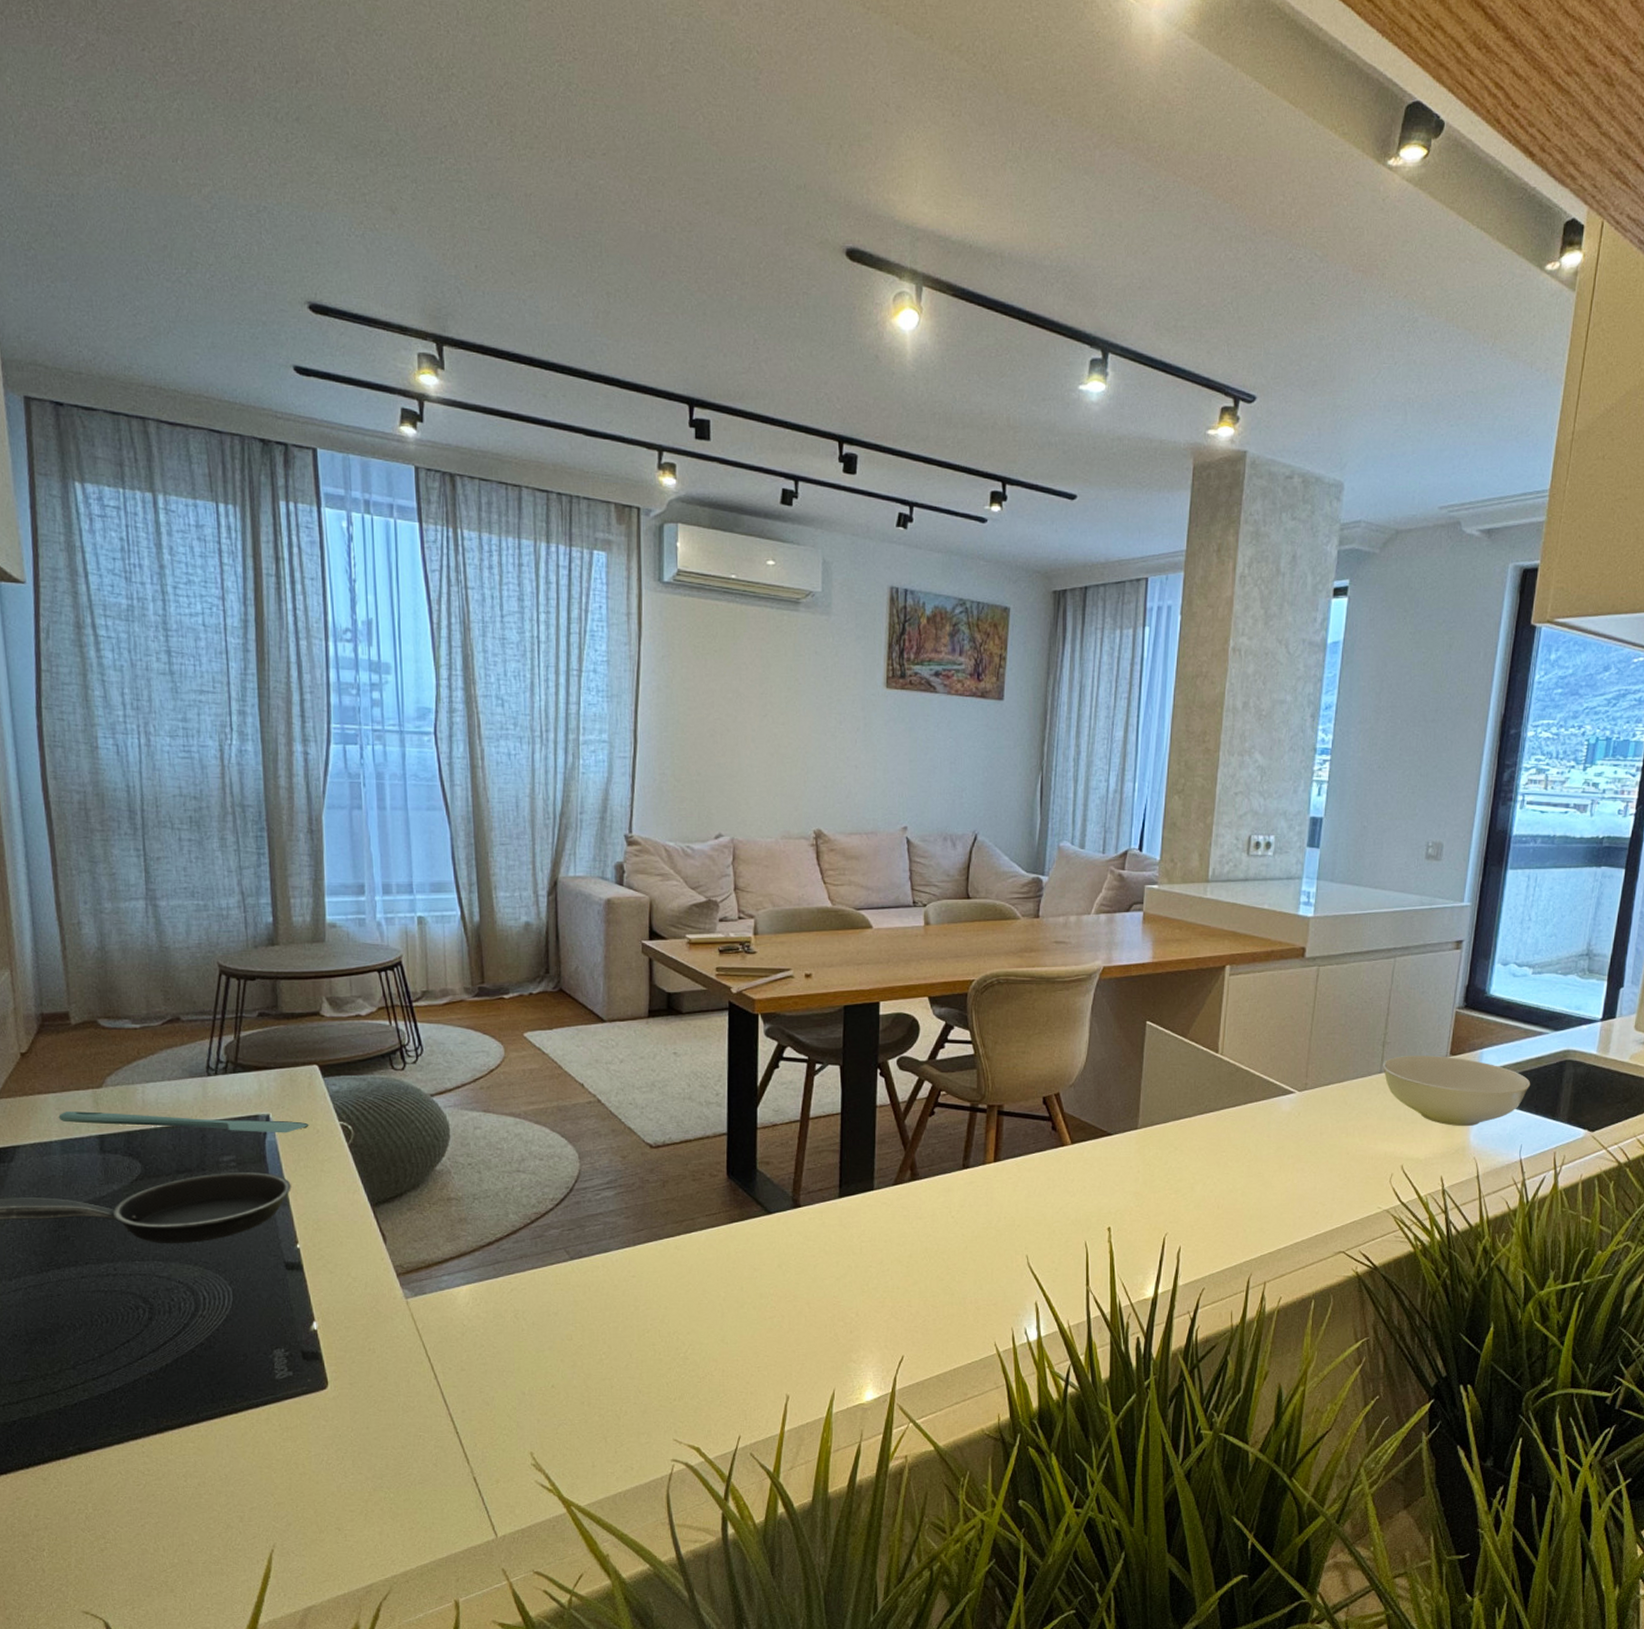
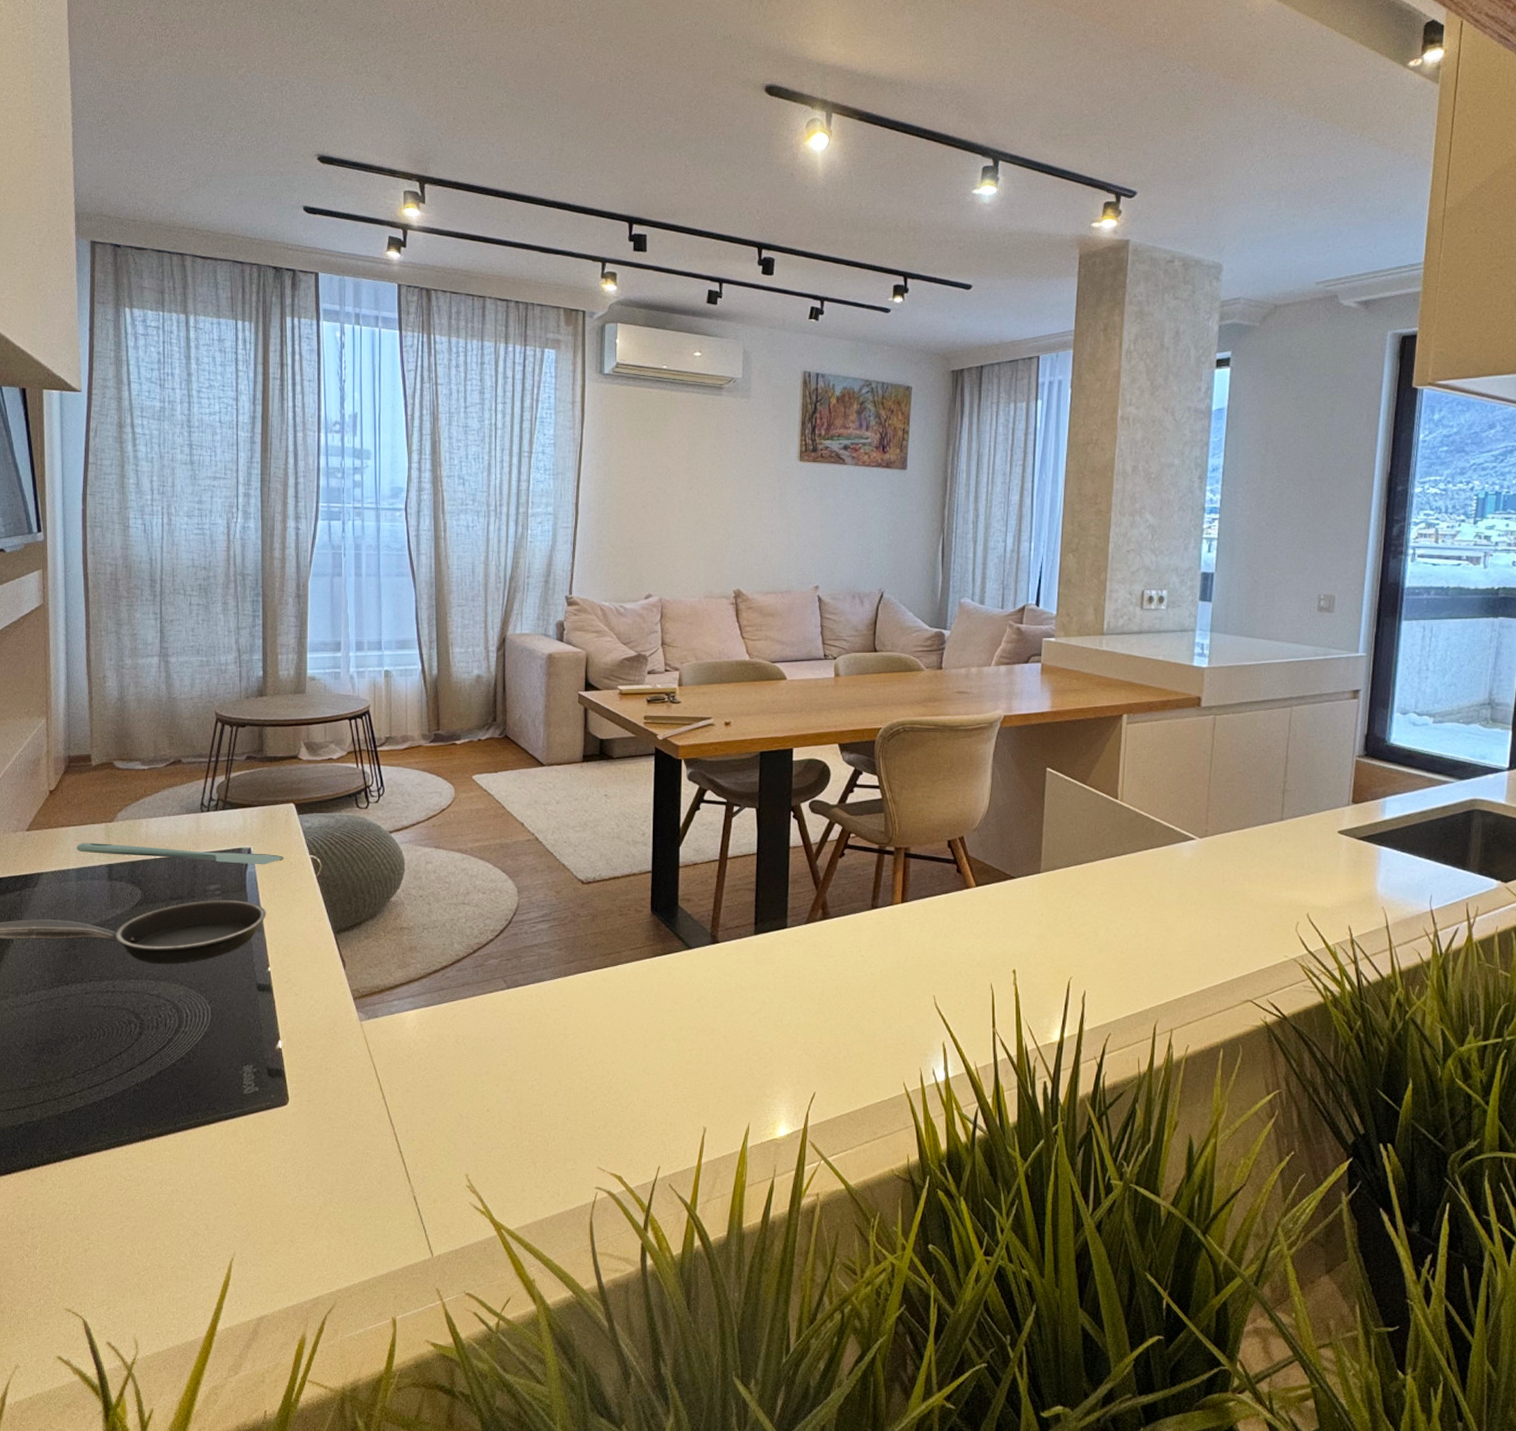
bowl: present [1382,1056,1531,1127] -> none [1283,804,1438,876]

